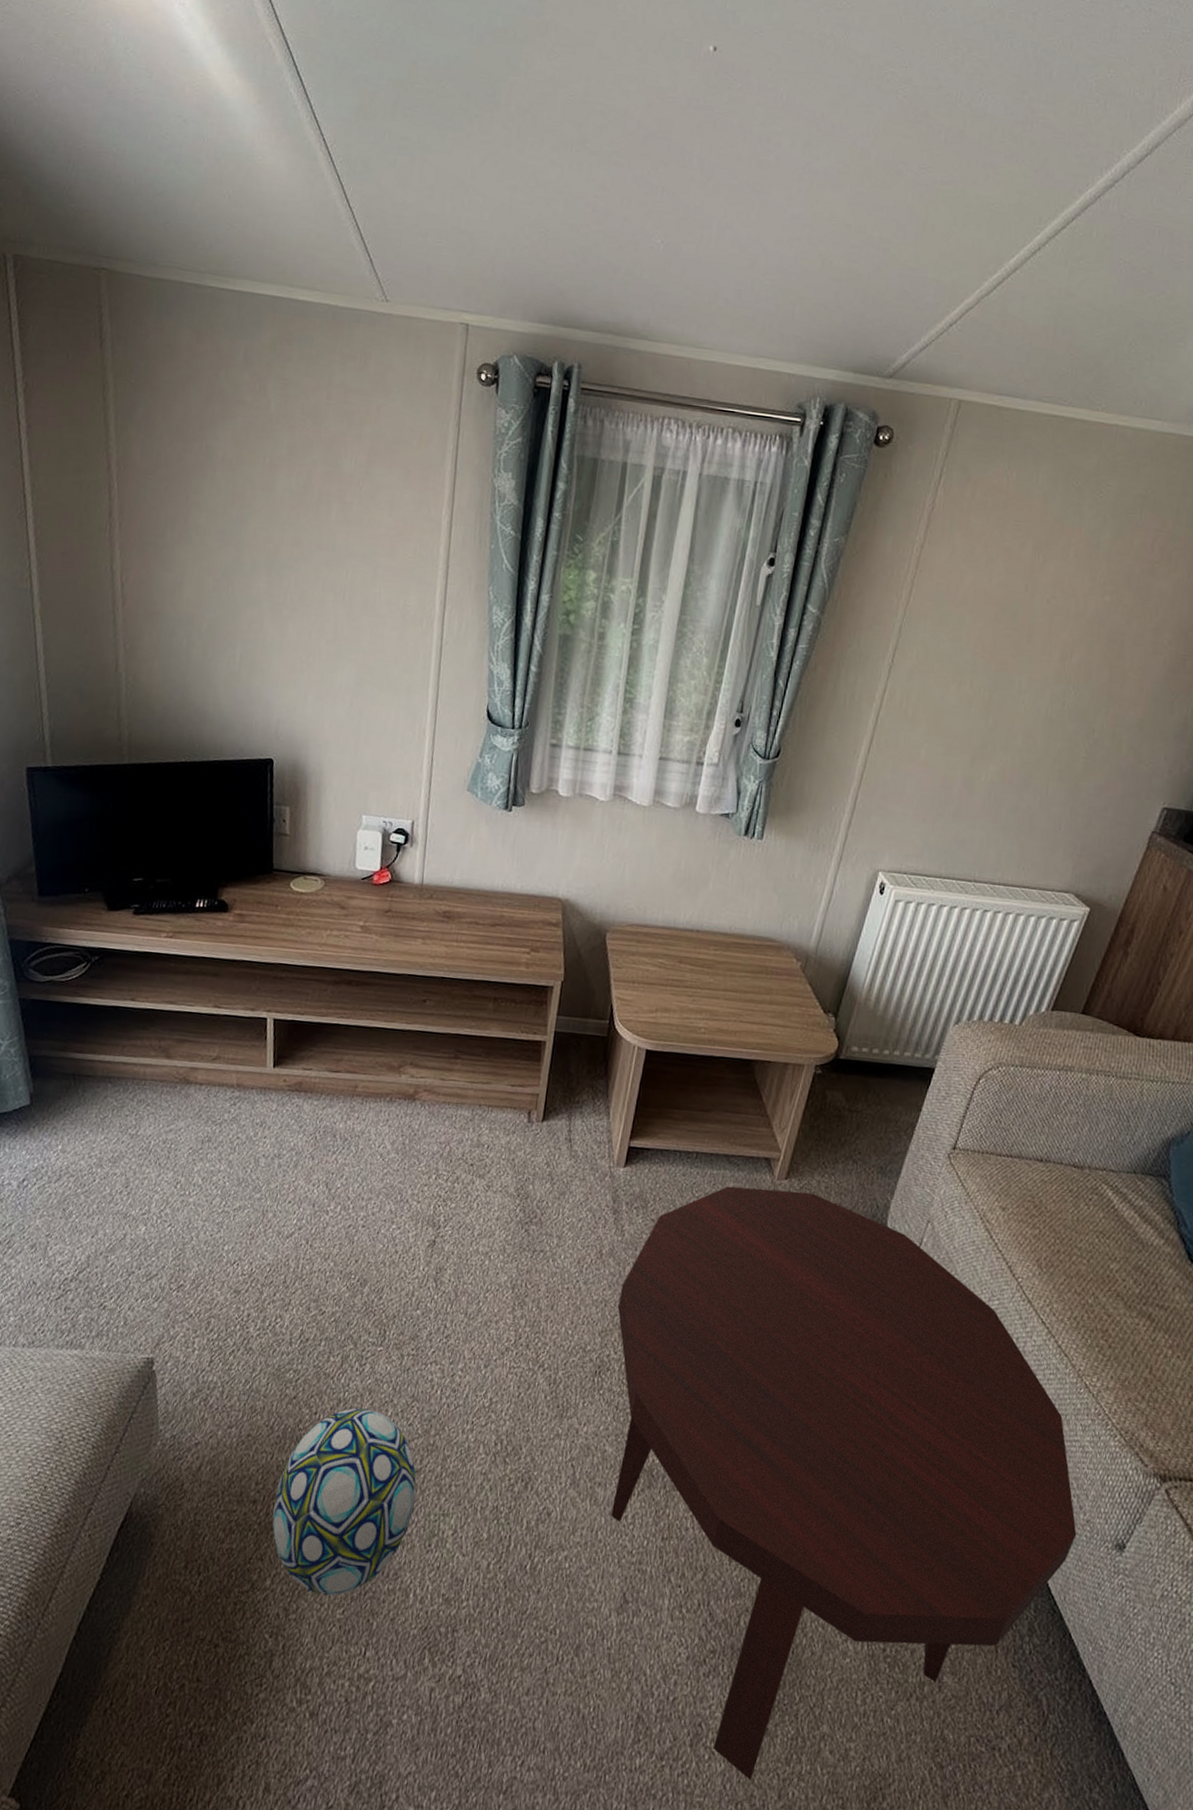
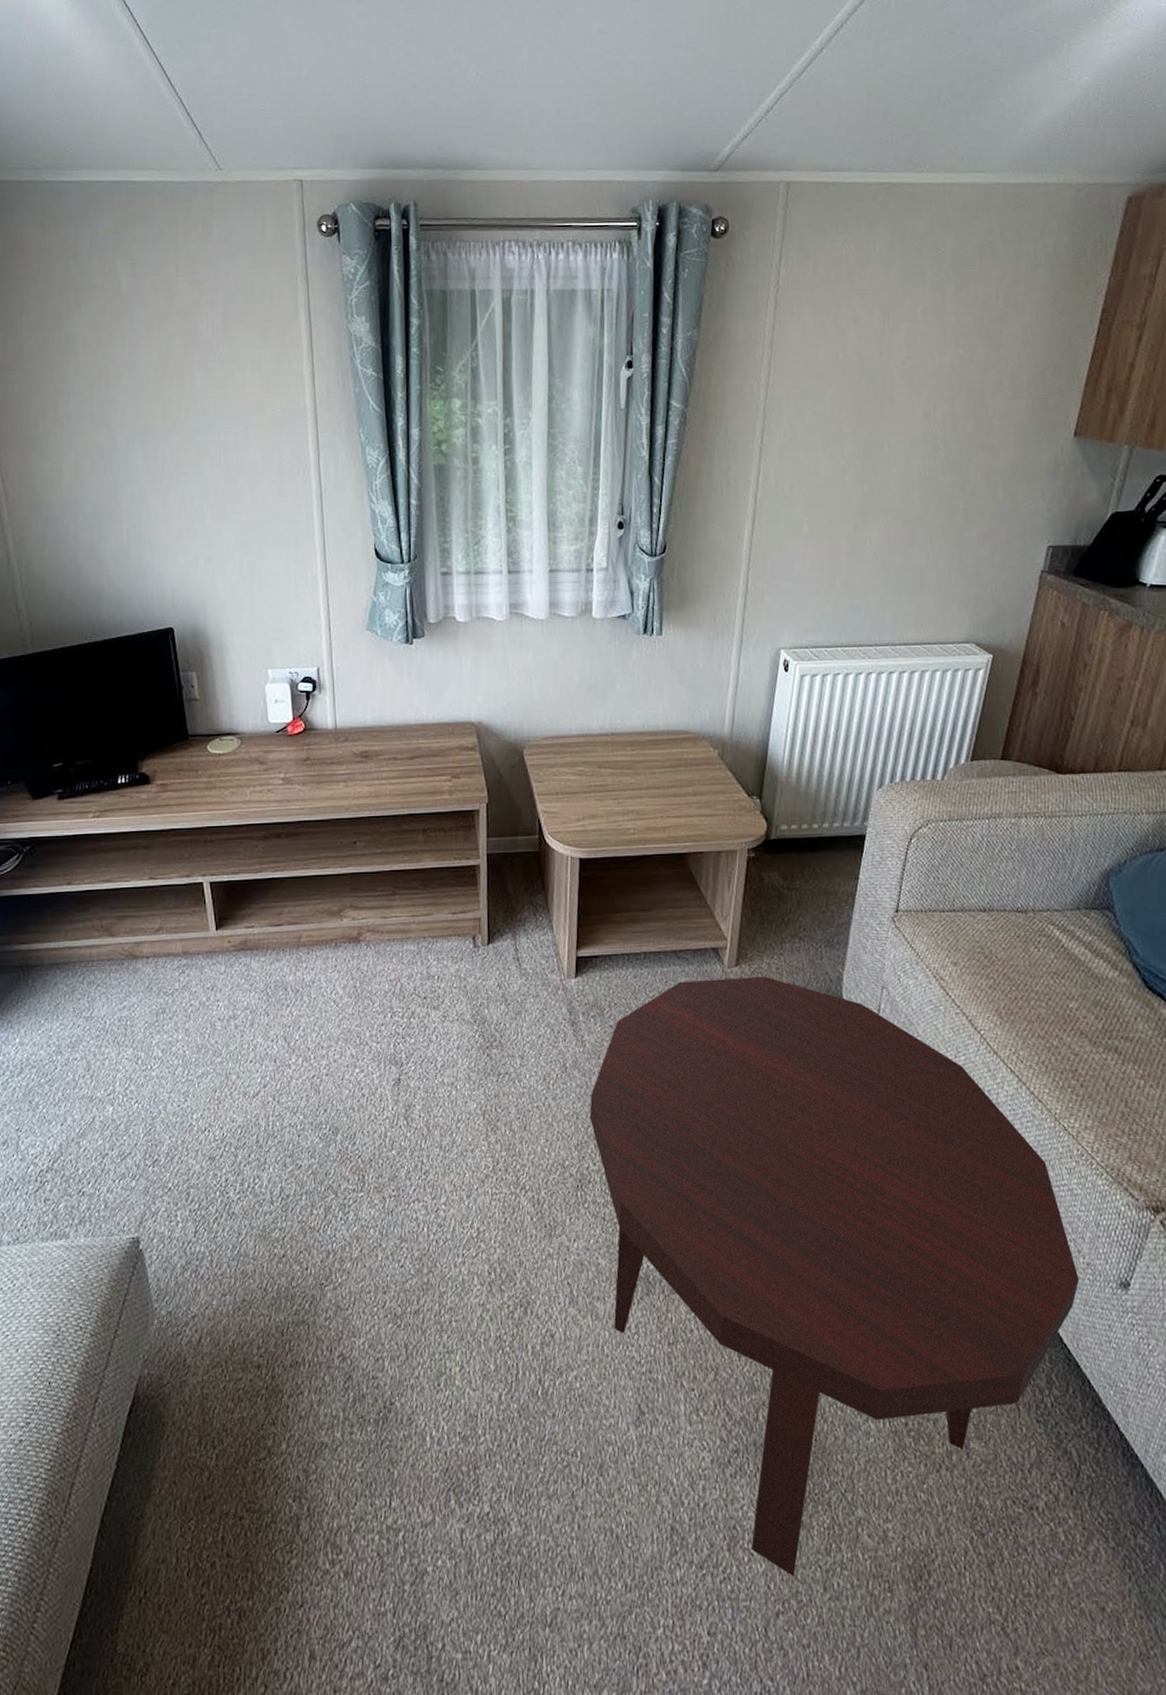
ball: present [272,1408,417,1596] -> none [279,1257,418,1451]

